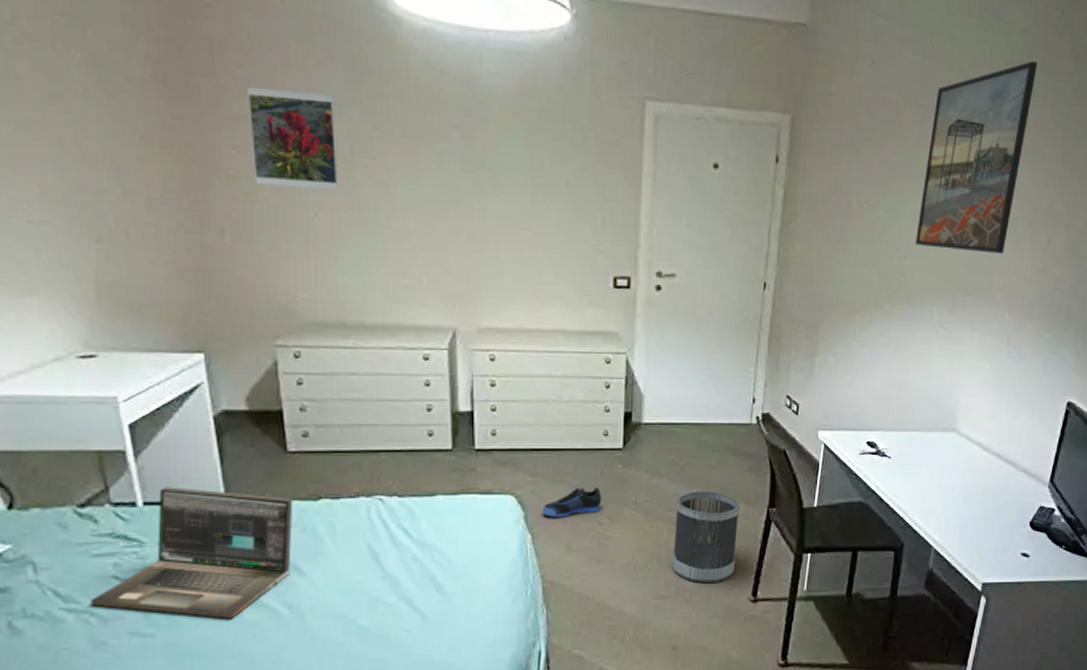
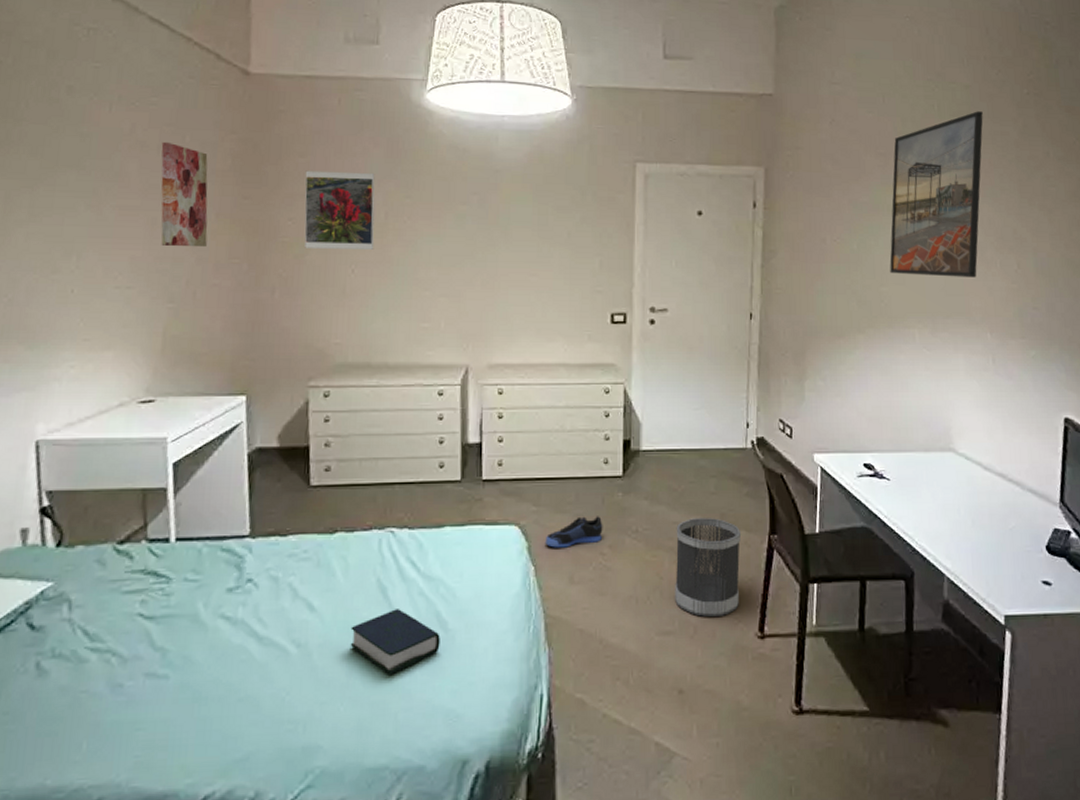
wall art: none [56,36,134,178] -> present [161,141,208,248]
laptop: present [91,487,293,619] -> none [114,522,311,659]
book: none [343,573,437,634] -> present [350,609,440,675]

